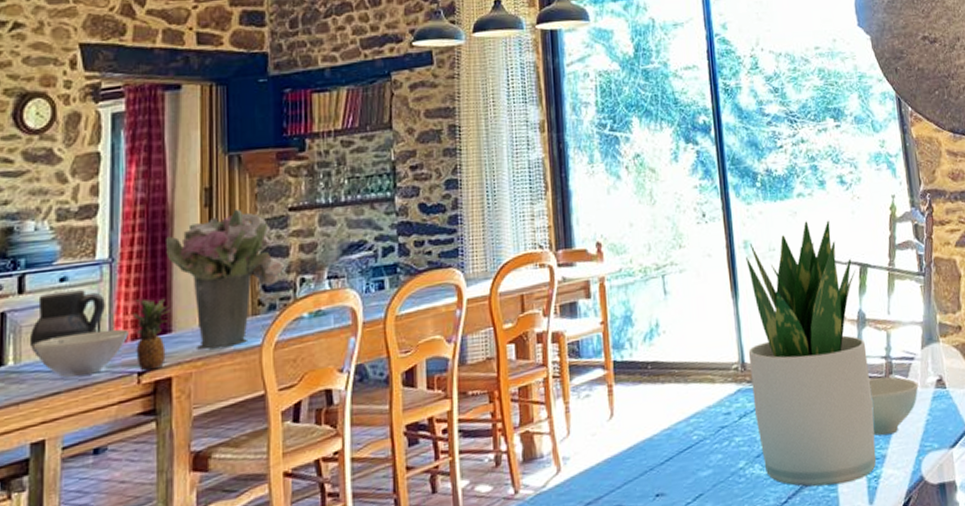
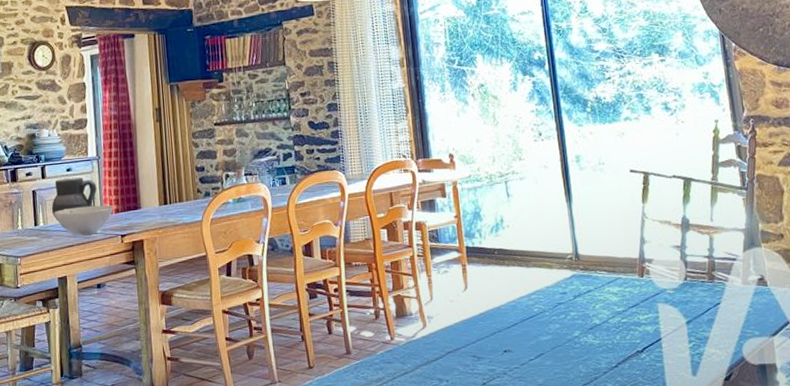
fruit: present [132,298,172,371] -> none [114,185,141,234]
flower bouquet: present [166,208,286,351] -> none [132,123,215,222]
planter: present [746,220,877,487] -> none [578,140,700,357]
bowl: present [868,377,919,436] -> none [691,272,741,321]

